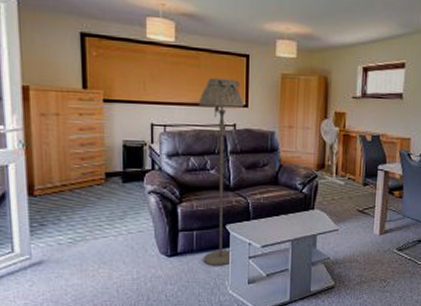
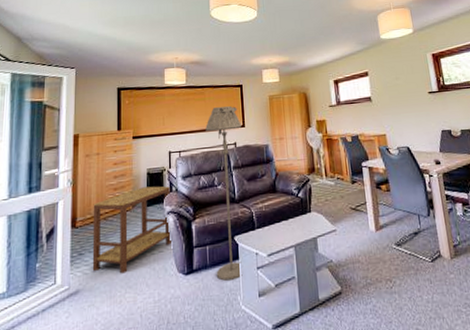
side table: none [54,161,153,249] -> present [92,186,171,274]

